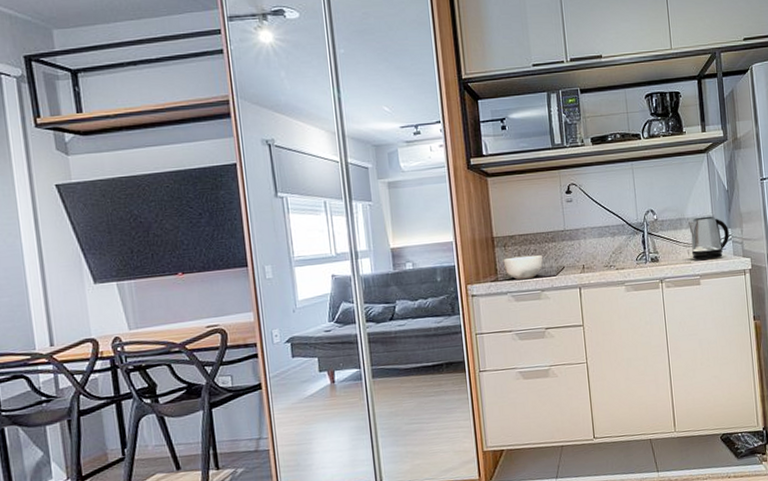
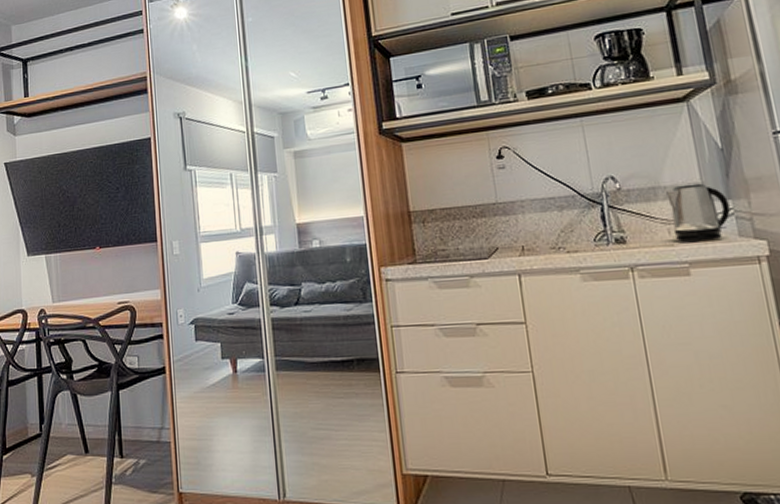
bowl: present [503,254,544,280] -> none [422,232,471,263]

